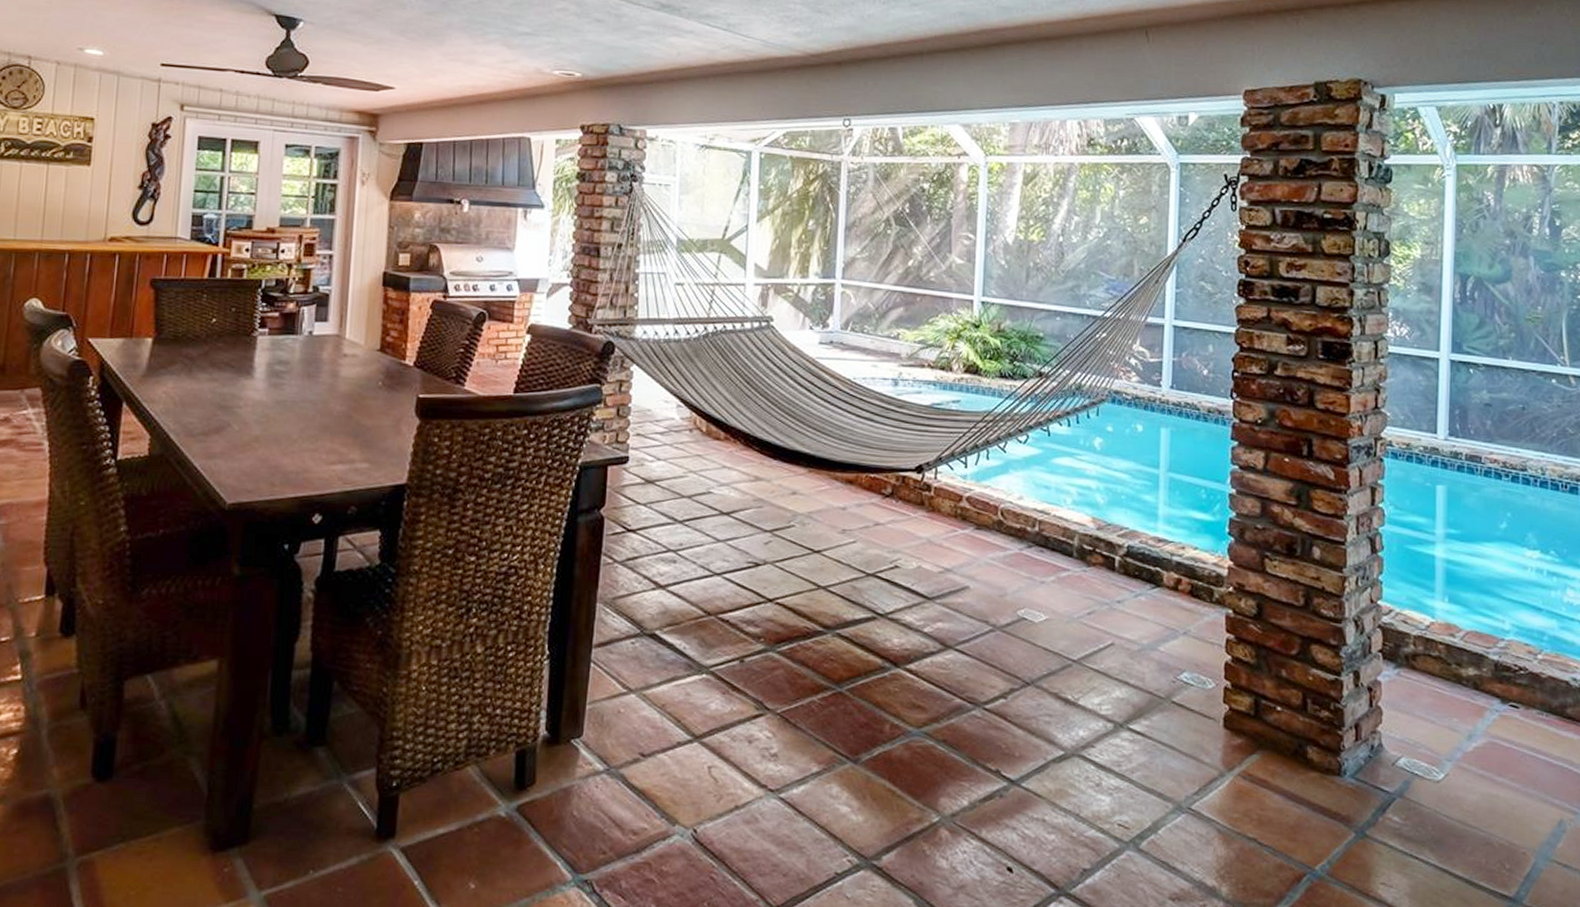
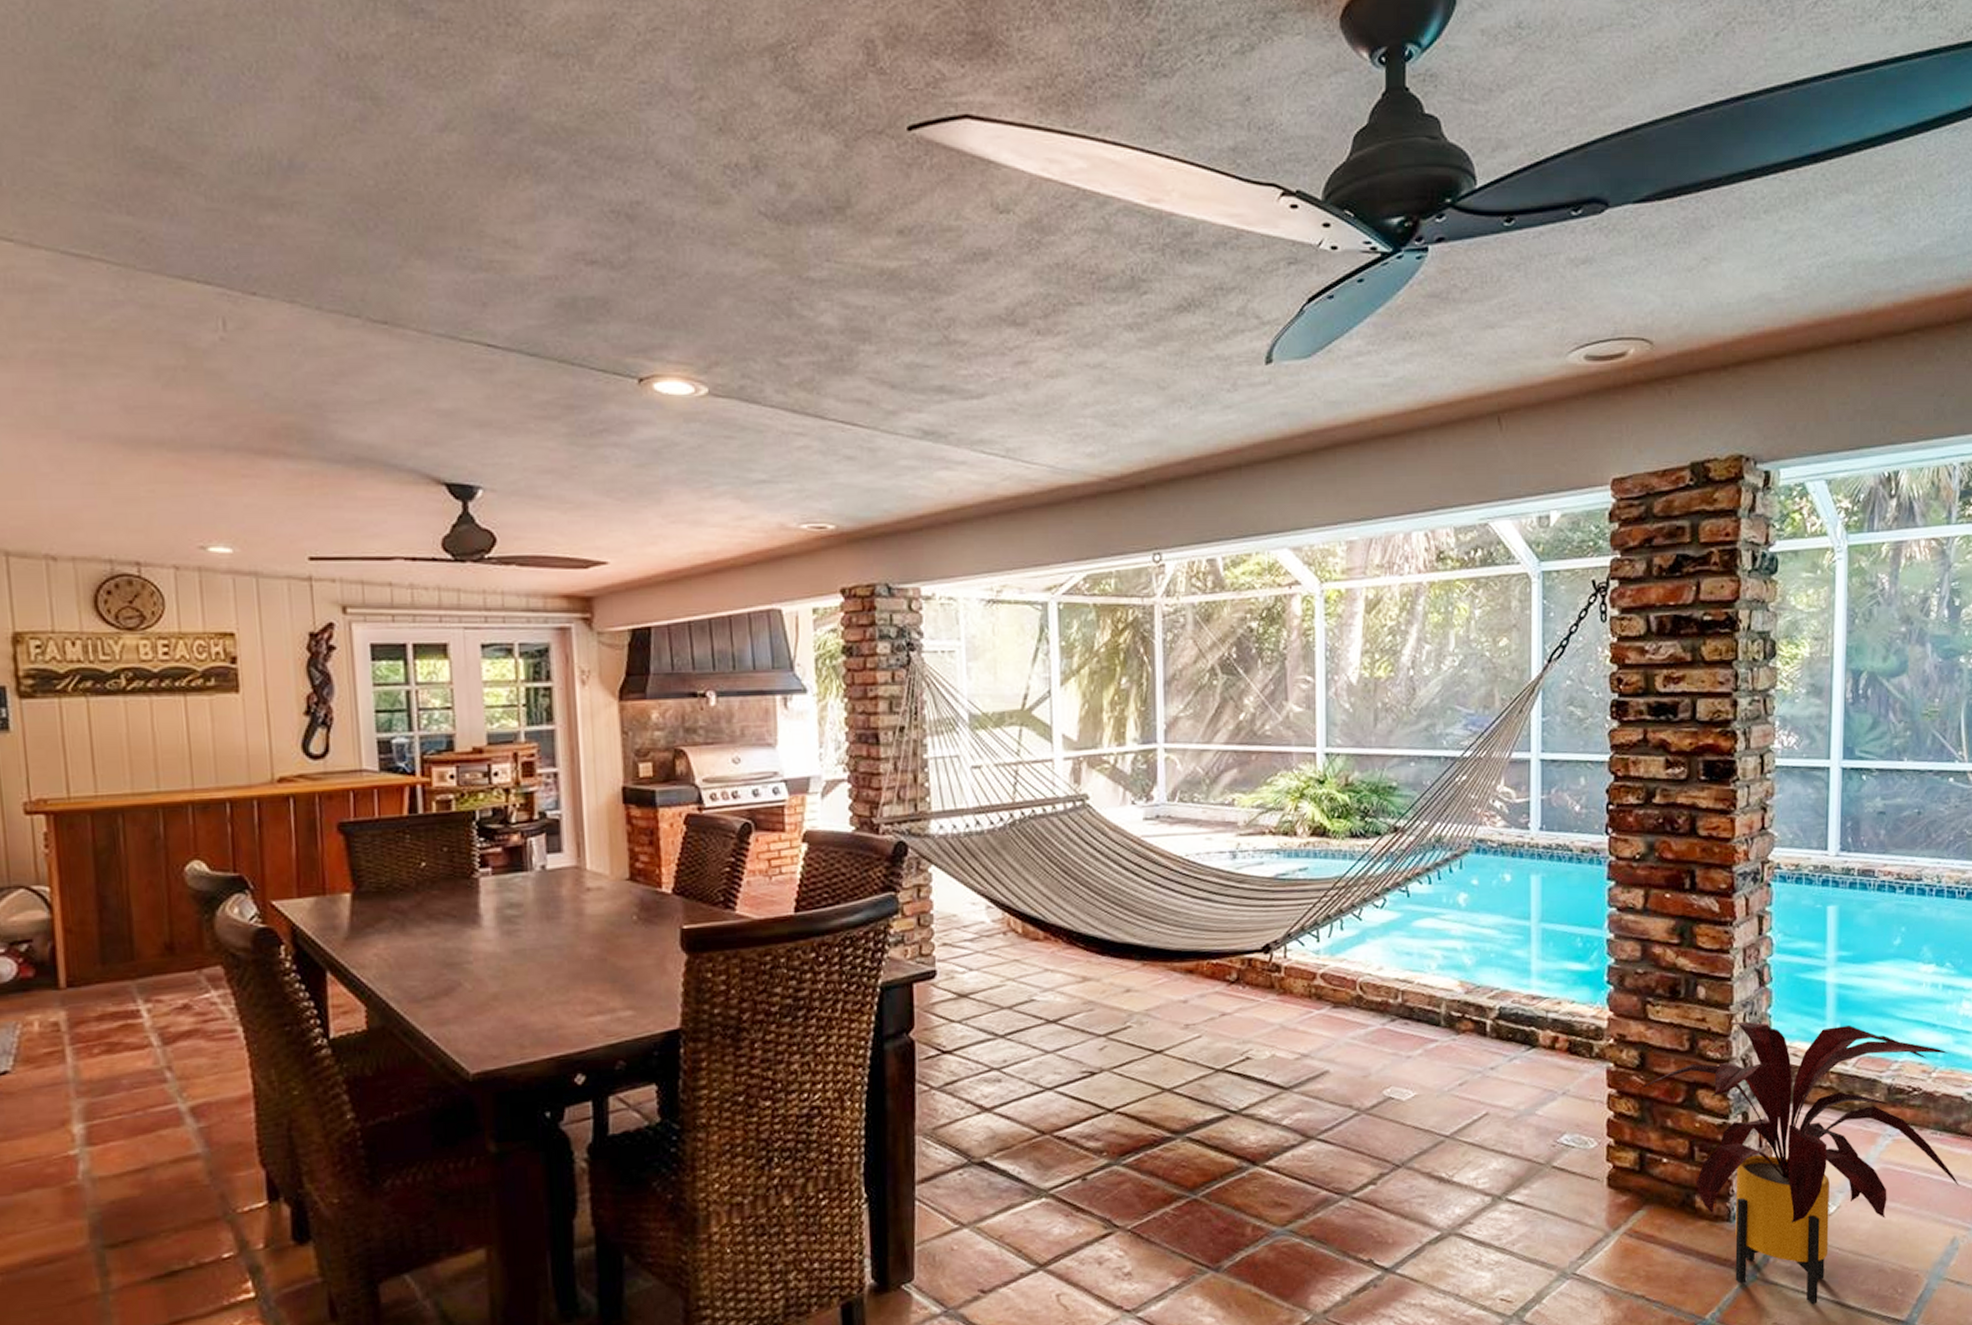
house plant: none [1258,584,1566,869] -> present [1642,1021,1959,1305]

